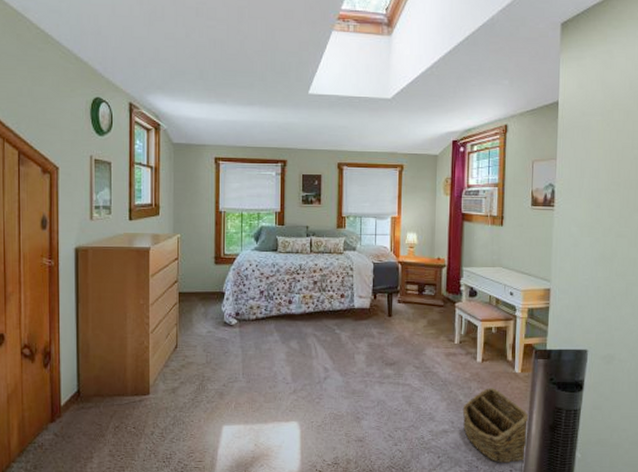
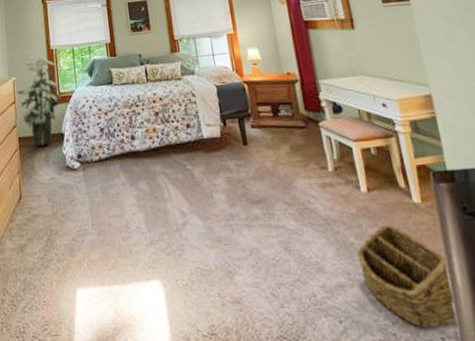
indoor plant: none [180,216,226,303] -> present [16,56,62,147]

